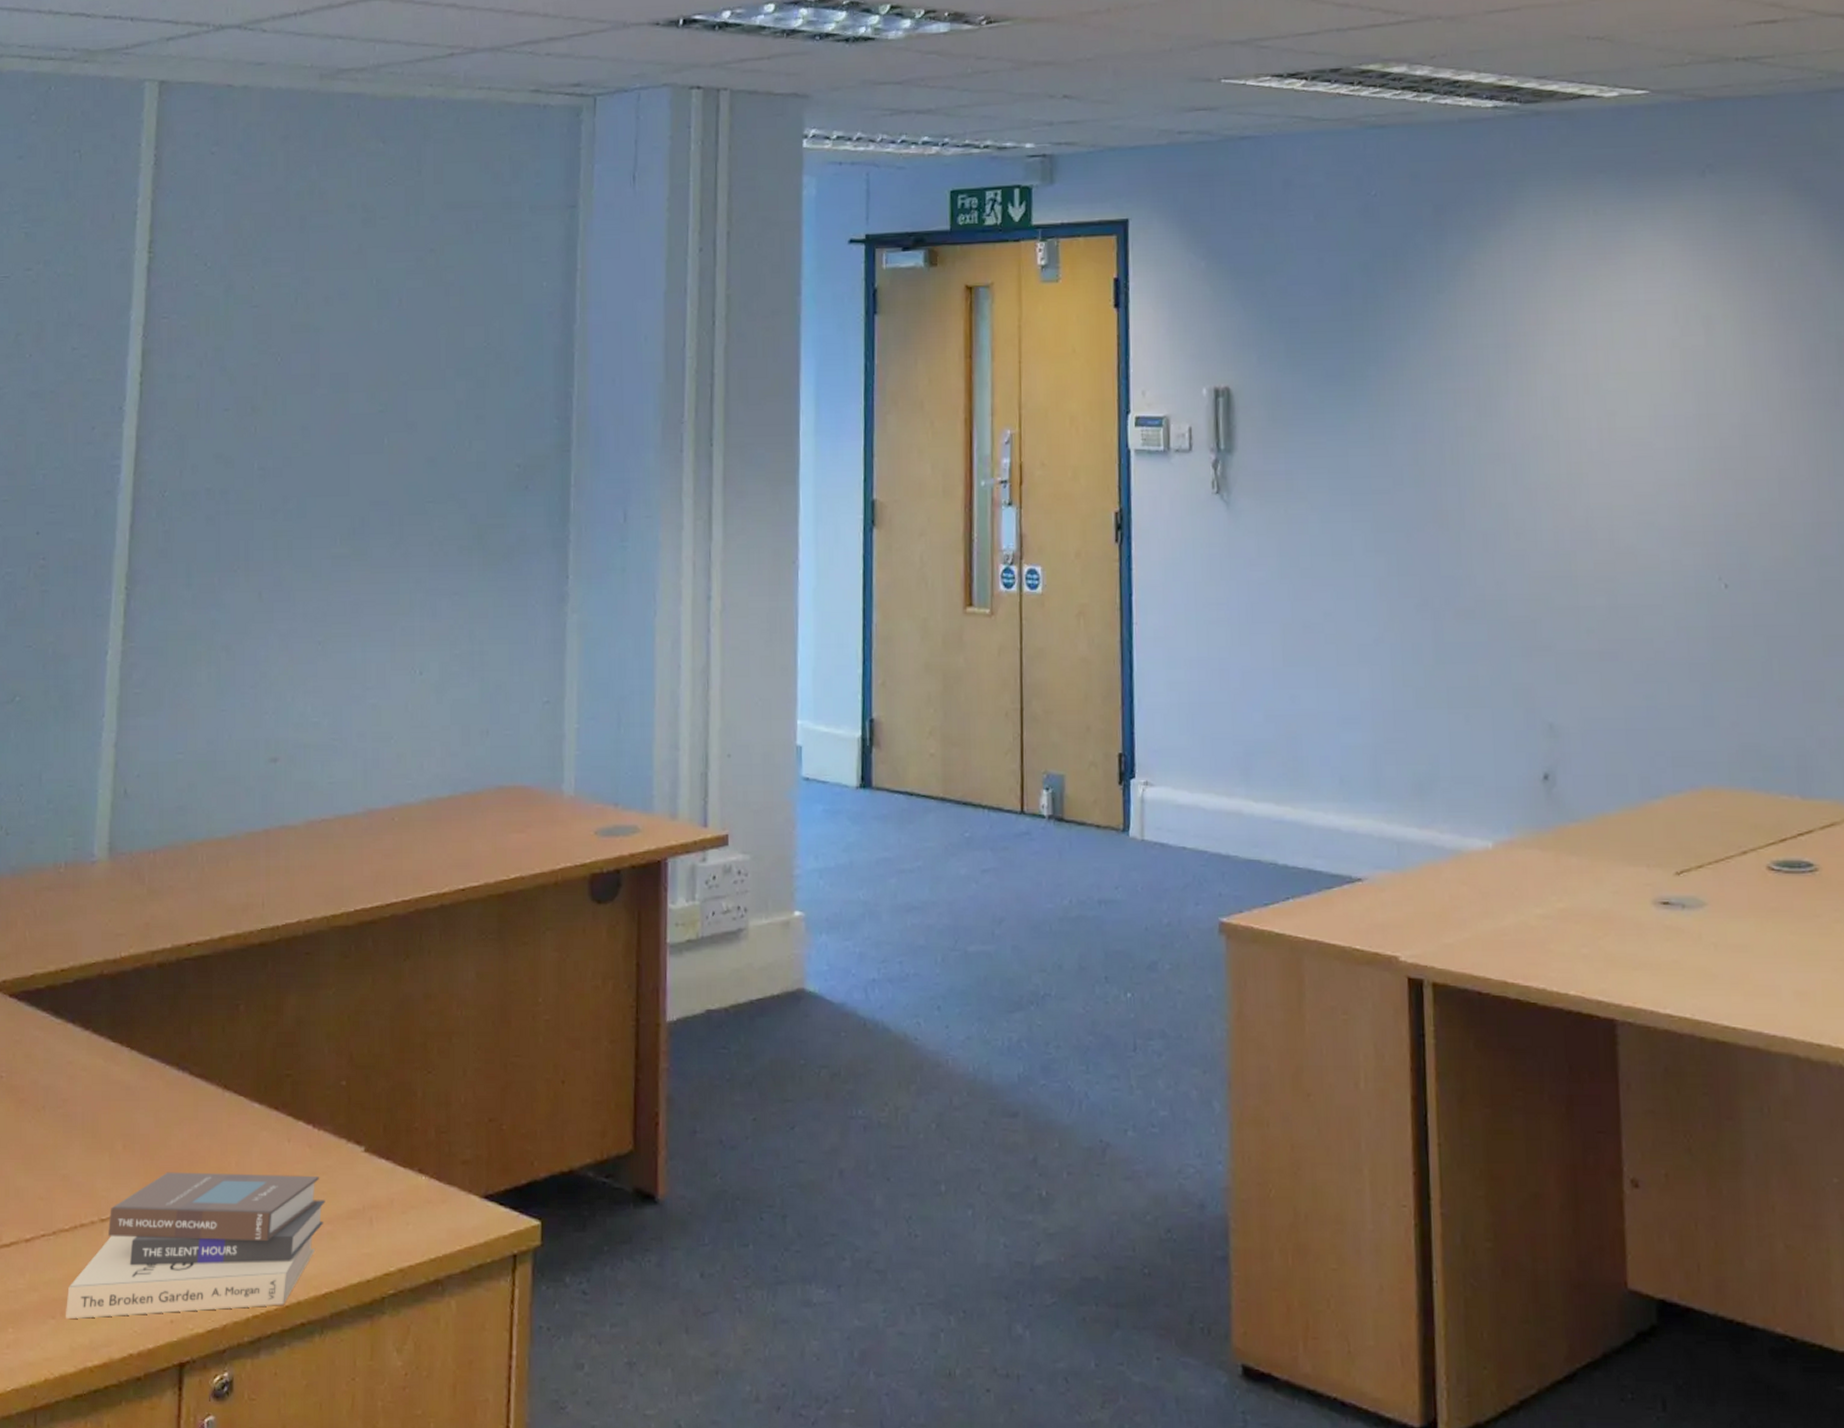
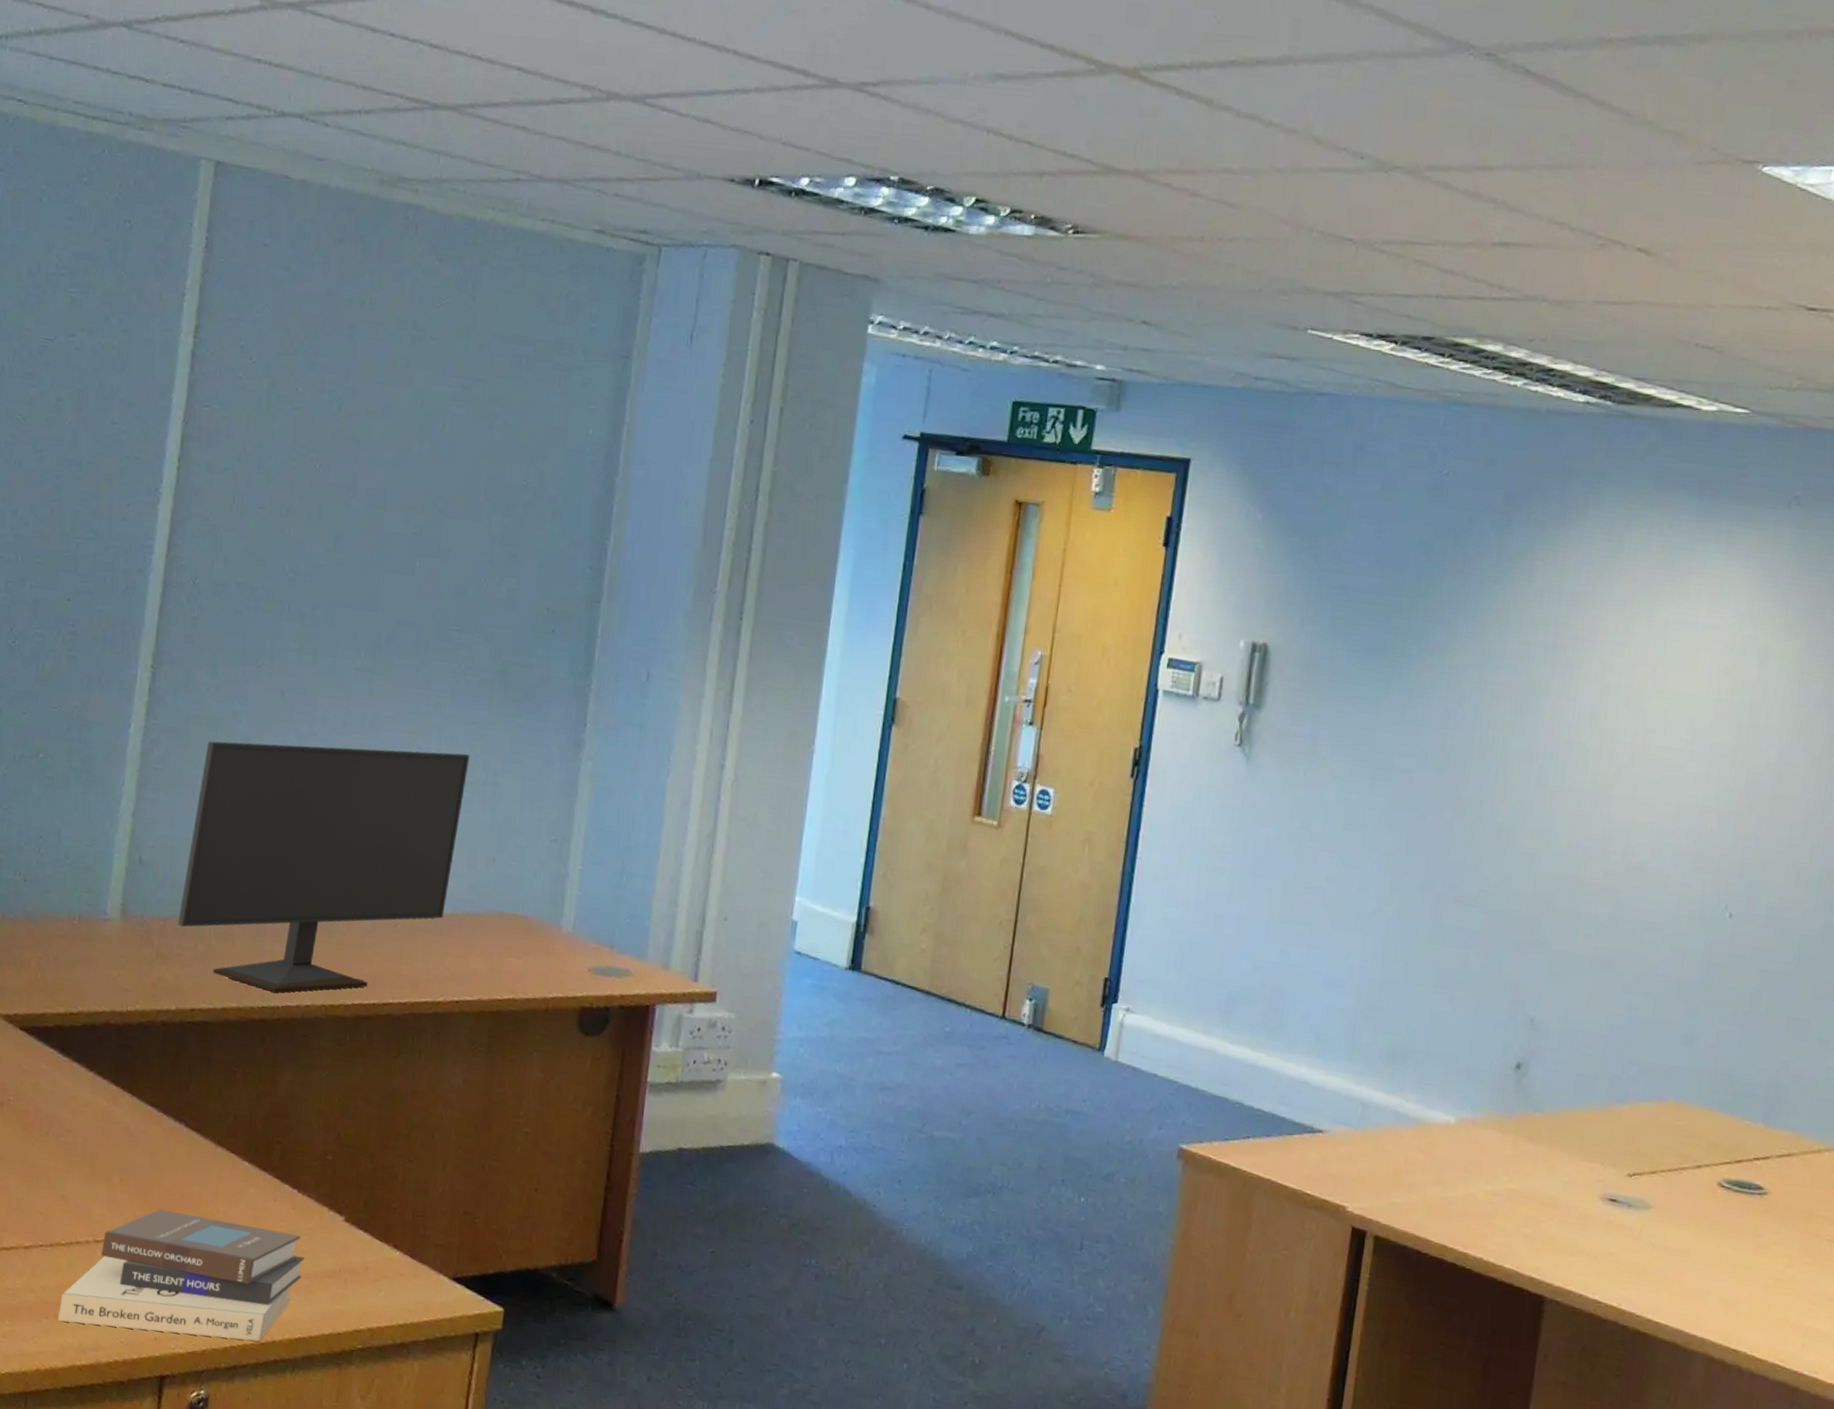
computer monitor: none [168,627,454,911] -> present [178,741,470,993]

